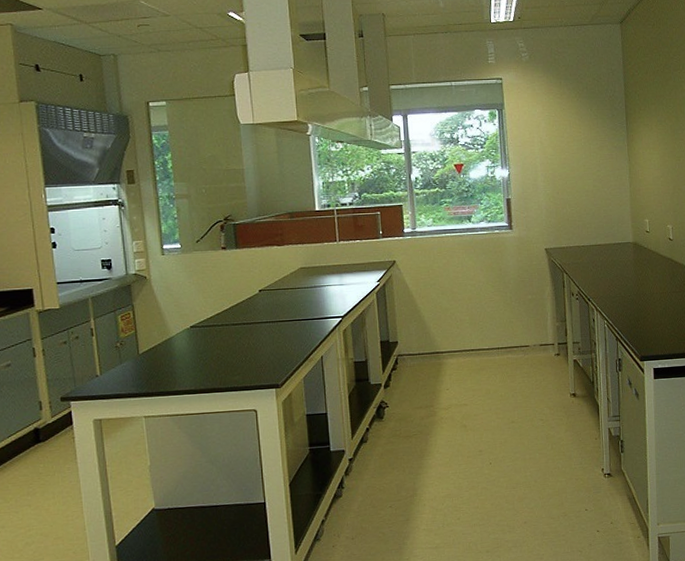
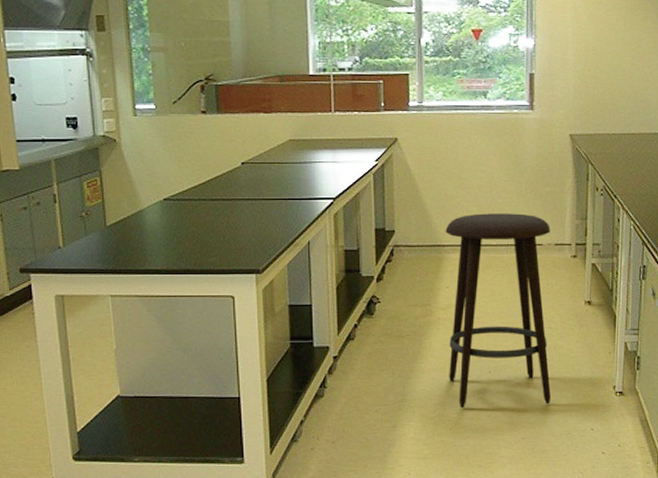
stool: none [442,320,547,499] -> present [445,213,551,409]

